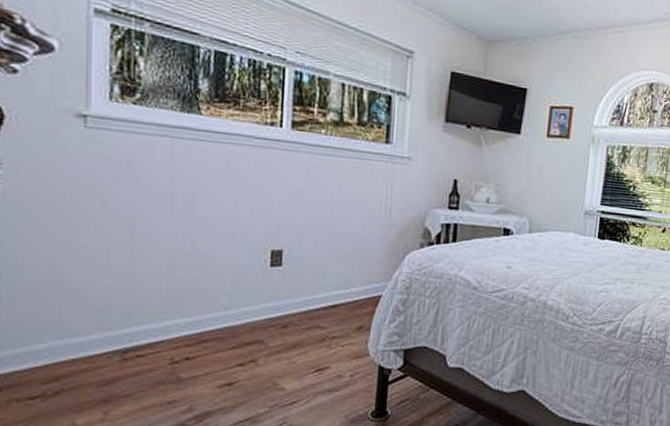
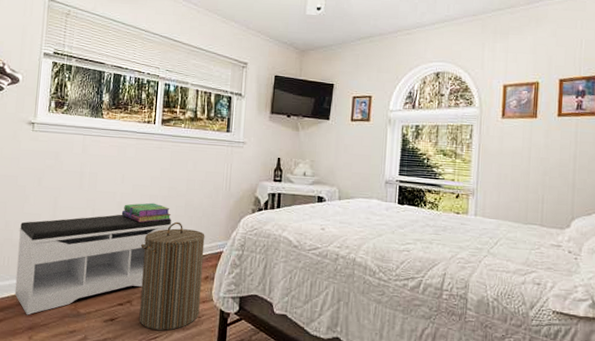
bench: none [74,248,311,385] -> present [14,214,172,315]
stack of books: none [236,233,309,260] -> present [121,202,171,223]
laundry hamper: none [267,258,358,394] -> present [139,221,205,331]

